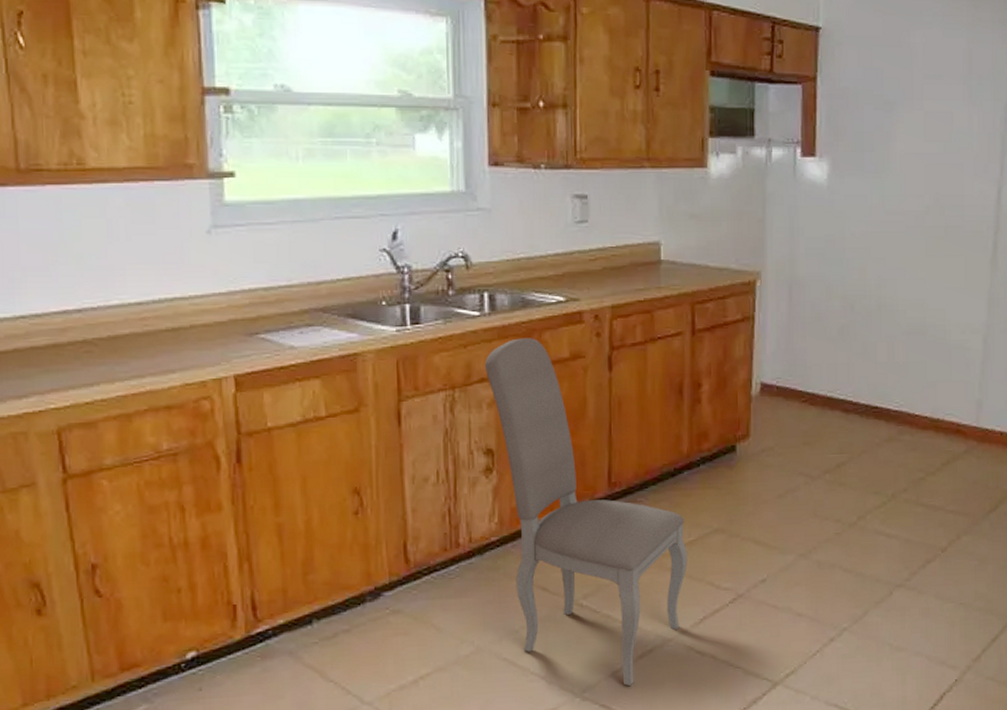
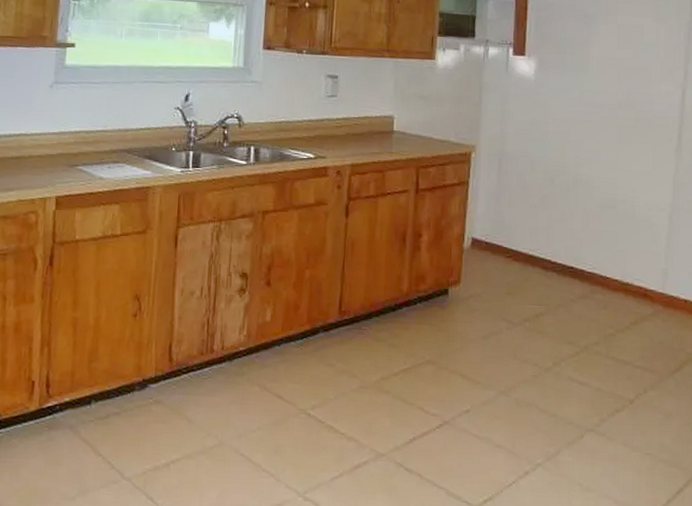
dining chair: present [484,338,687,687] -> none [246,185,402,493]

